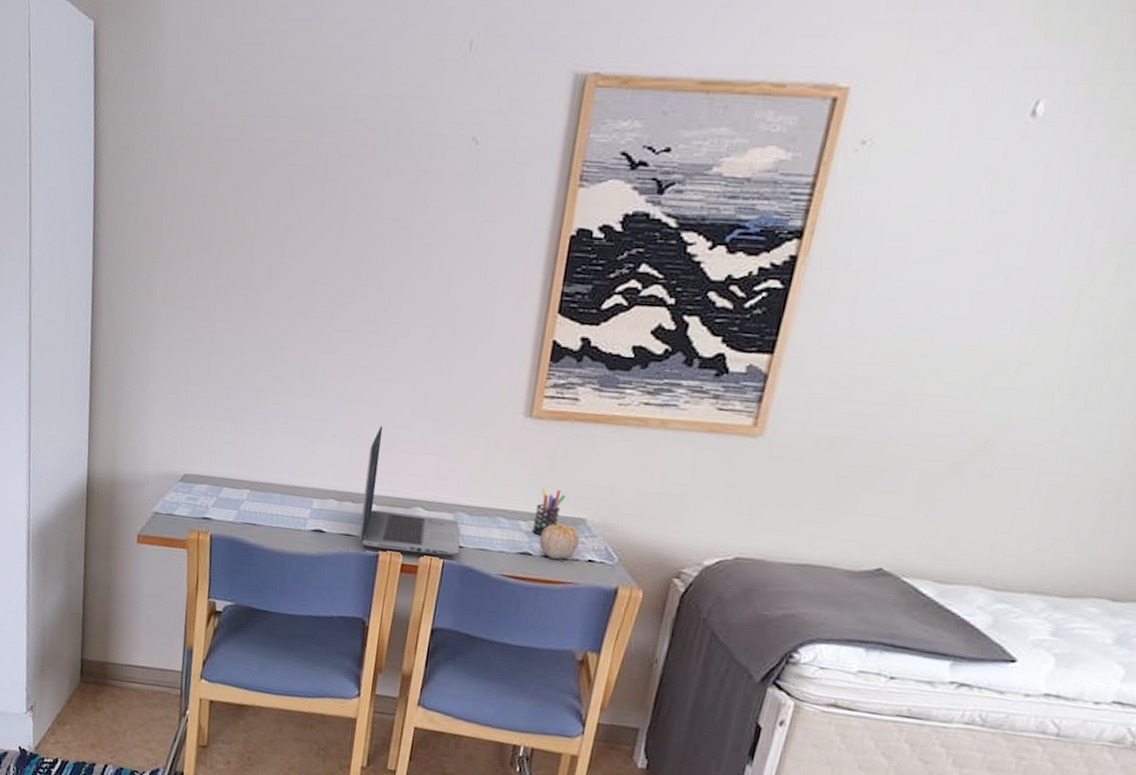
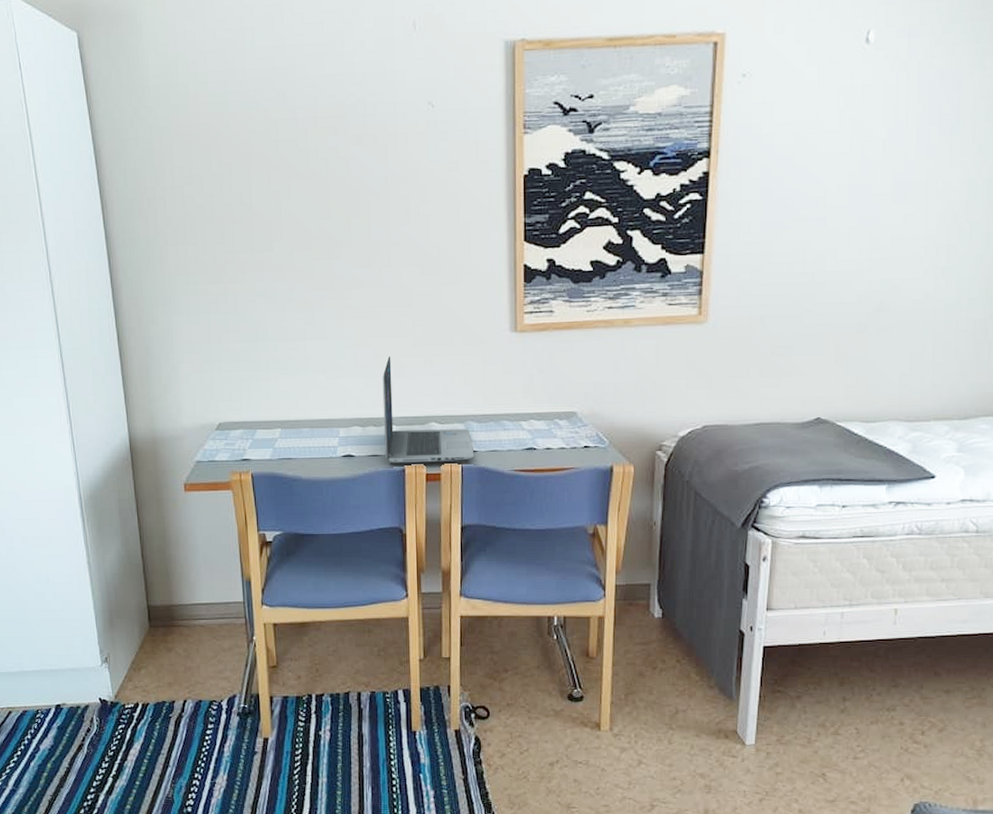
pen holder: present [531,489,565,535] -> none [532,389,556,431]
fruit: present [539,523,580,559] -> none [540,419,574,449]

